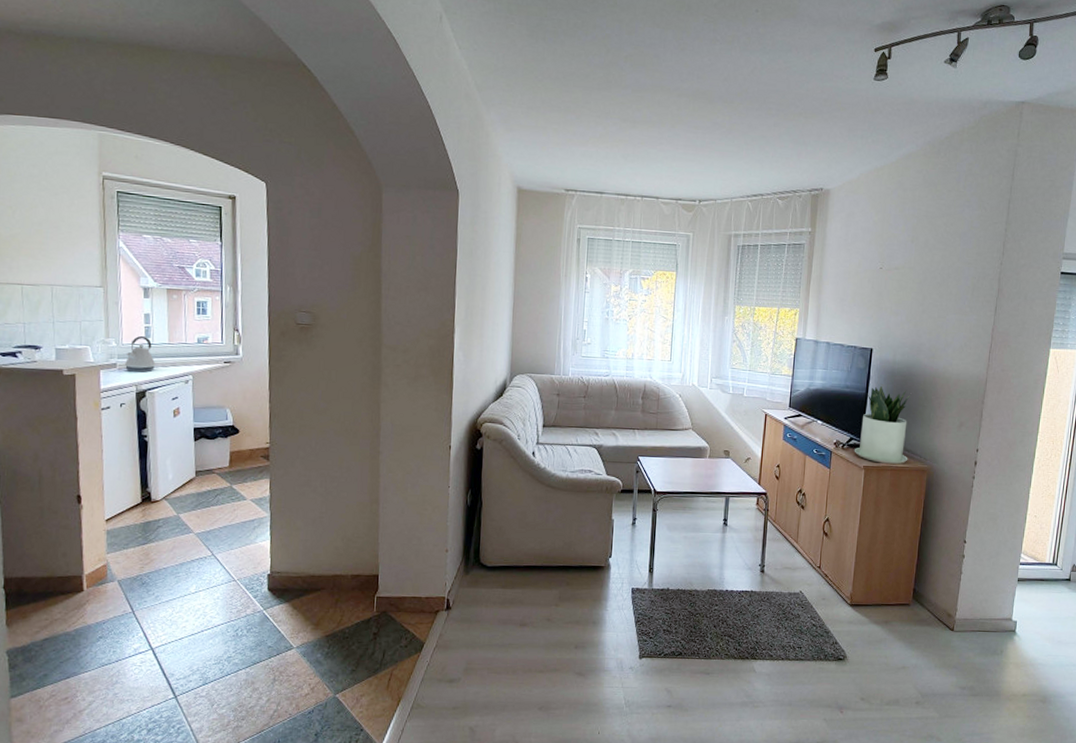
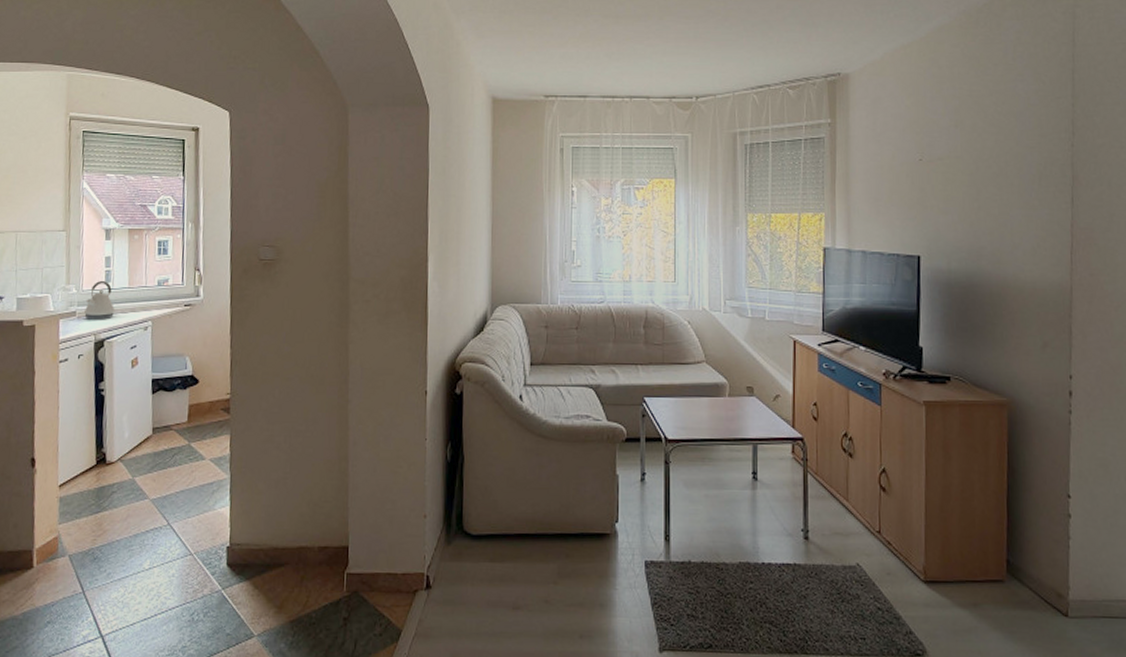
planter: present [854,386,910,465] -> none [909,301,981,399]

